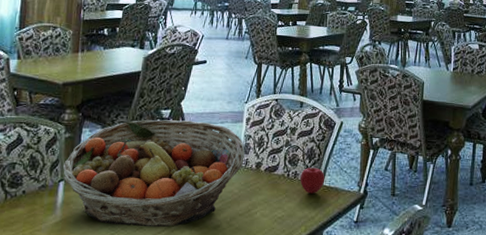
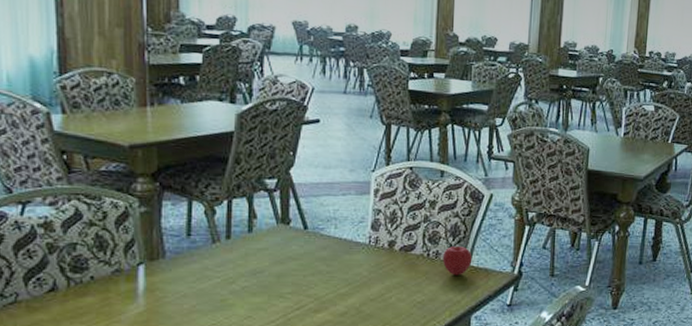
fruit basket: present [62,119,245,228] -> none [140,191,374,316]

